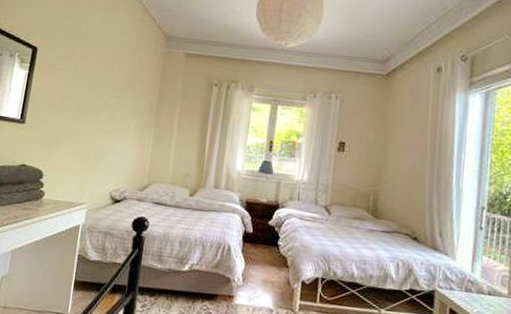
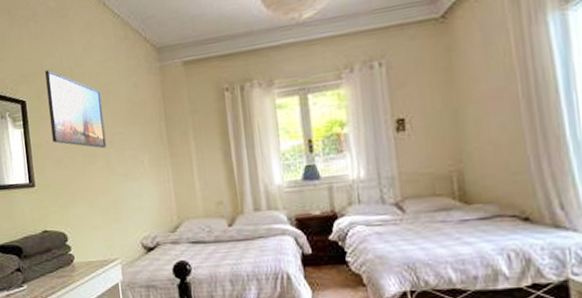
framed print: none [53,27,108,106] -> present [45,69,107,149]

